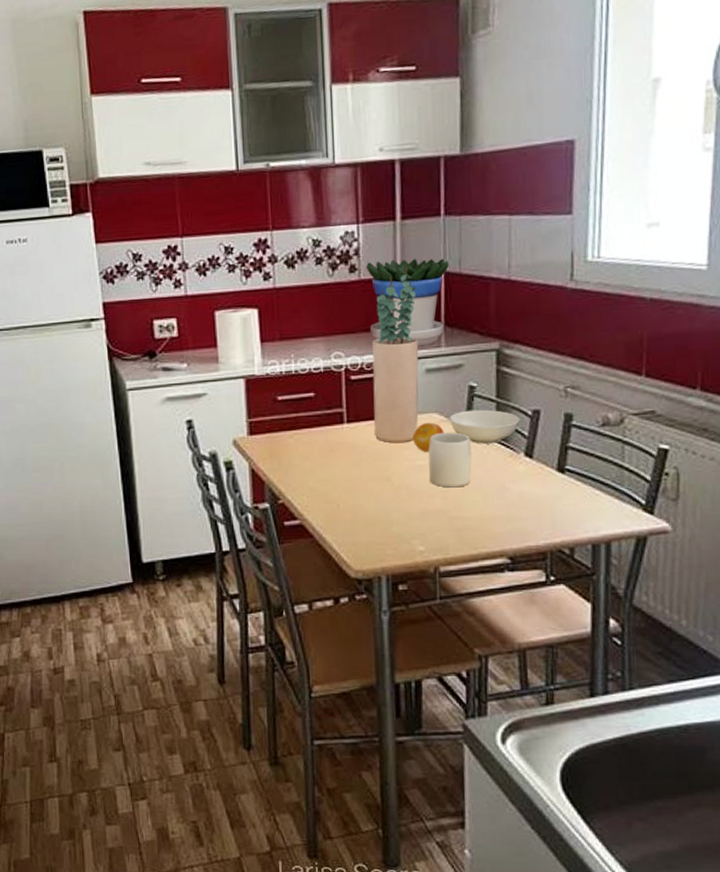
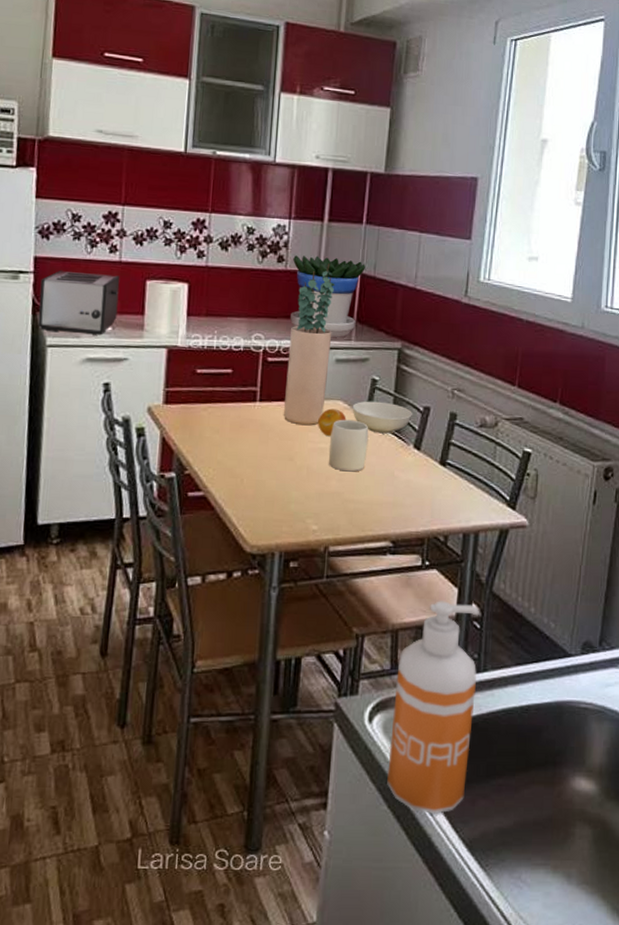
toaster: none [112,310,191,375] -> present [38,270,120,335]
soap dispenser: none [527,617,622,836] -> present [387,601,479,814]

